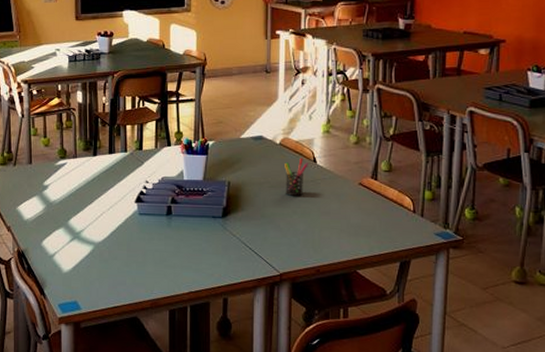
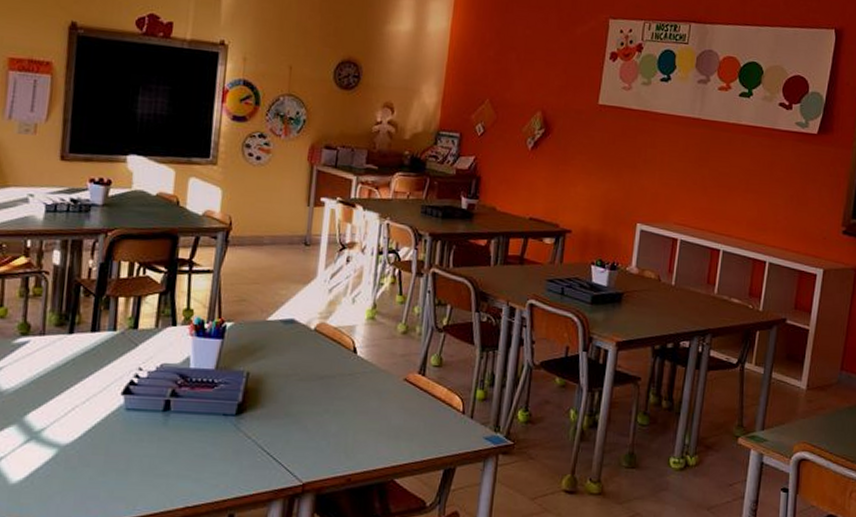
pen holder: present [285,158,308,196] -> none [317,347,347,392]

